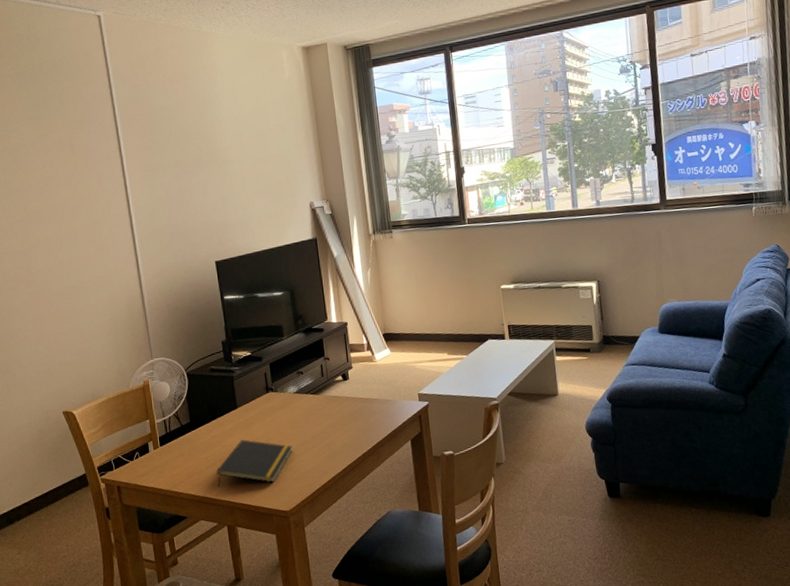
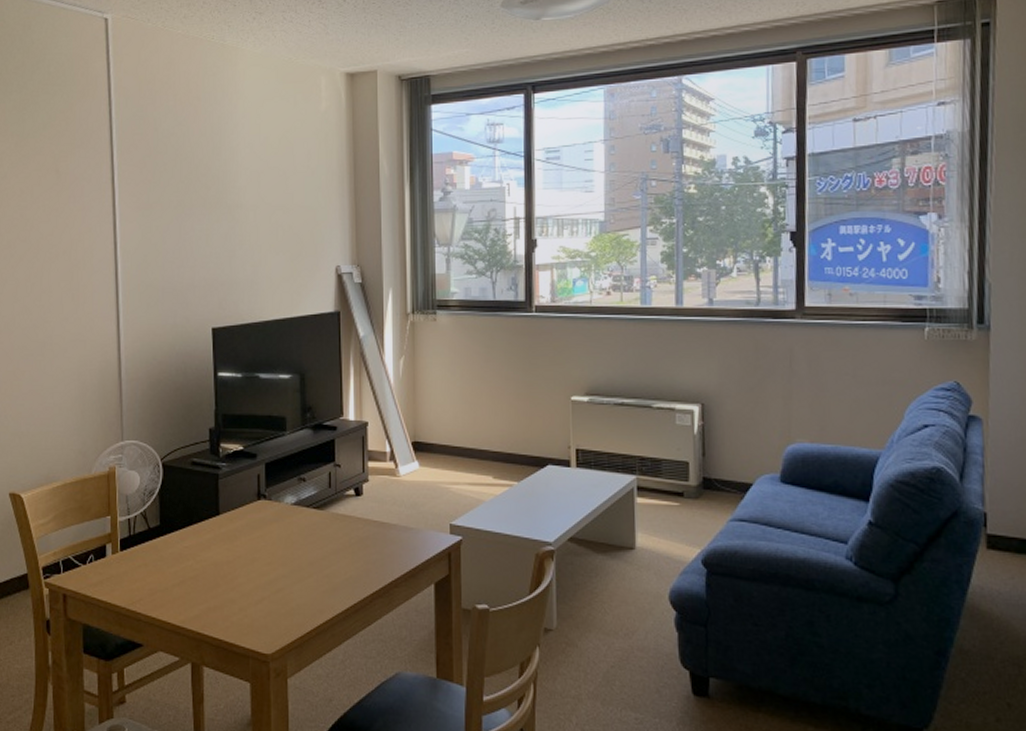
notepad: present [216,439,293,487] -> none [185,556,283,615]

